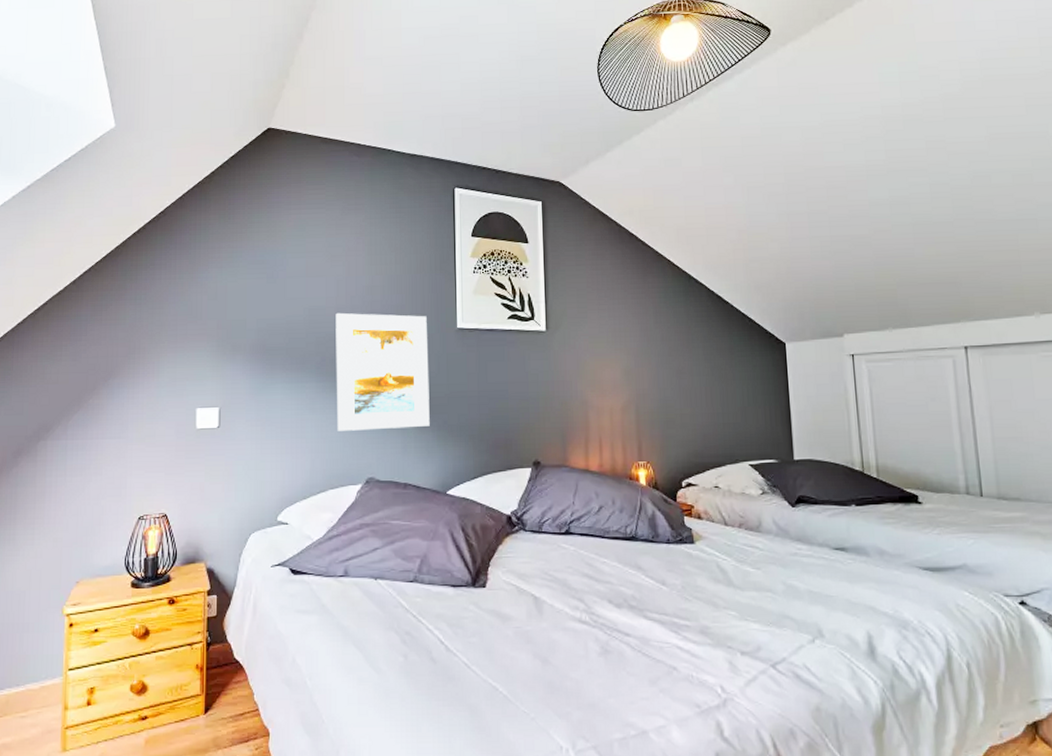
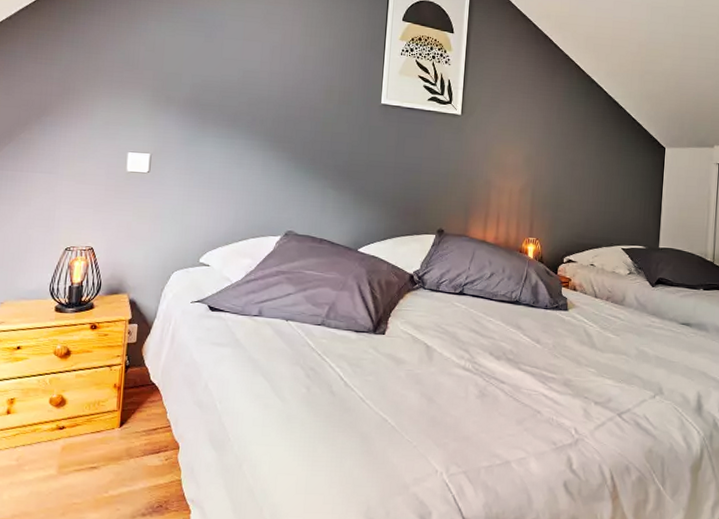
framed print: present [336,312,430,431] -> none [262,77,354,190]

